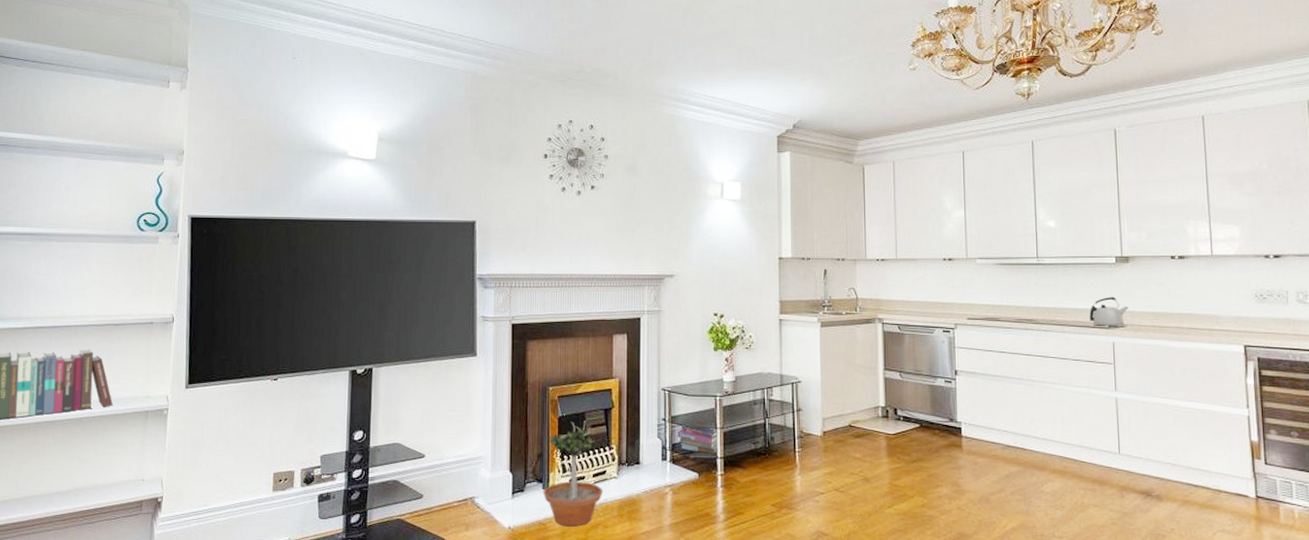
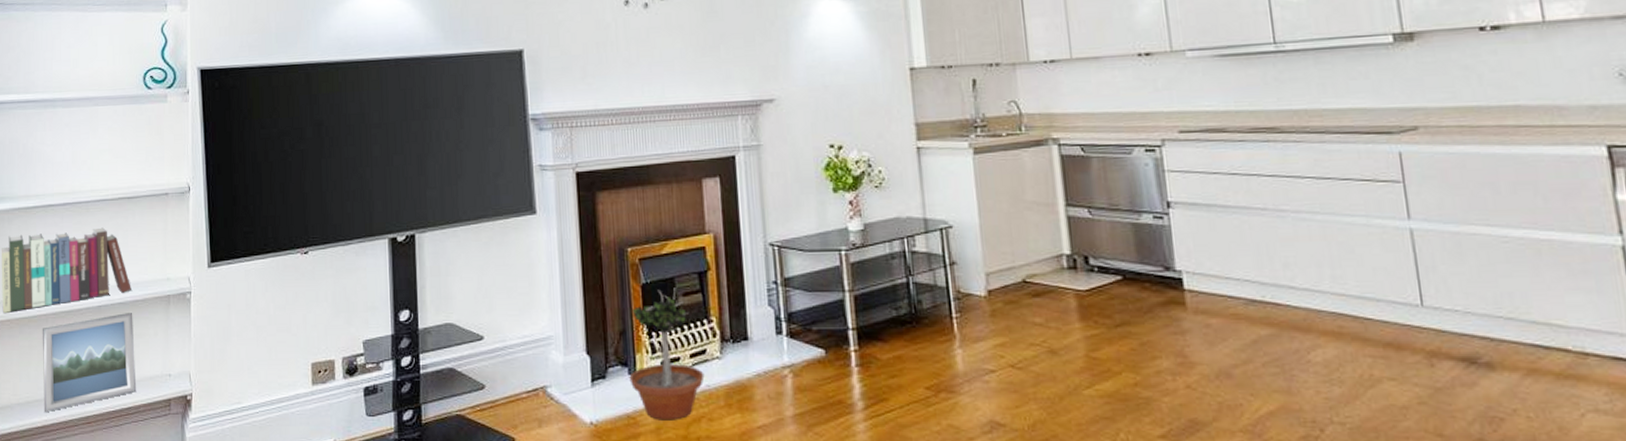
picture frame: none [20,425,113,511] -> present [42,313,137,413]
books: present [677,424,718,455] -> none [793,288,848,326]
kettle: present [1090,296,1129,327] -> none [1359,88,1420,131]

